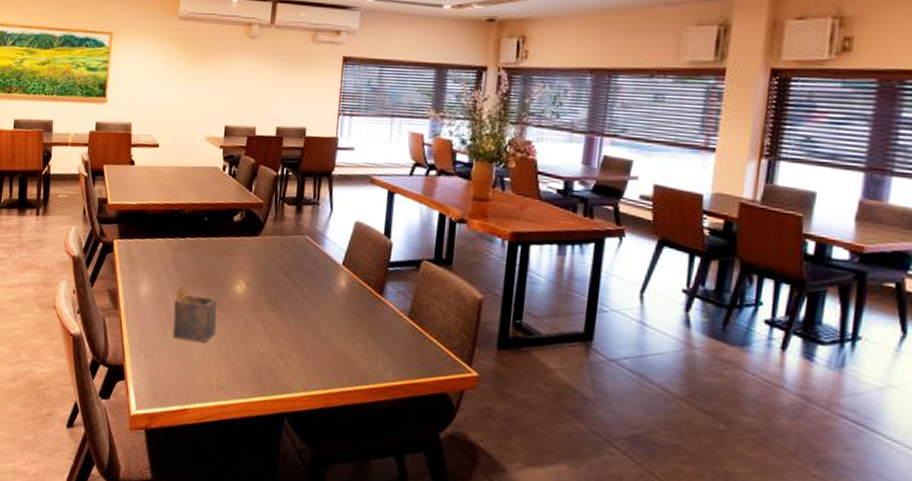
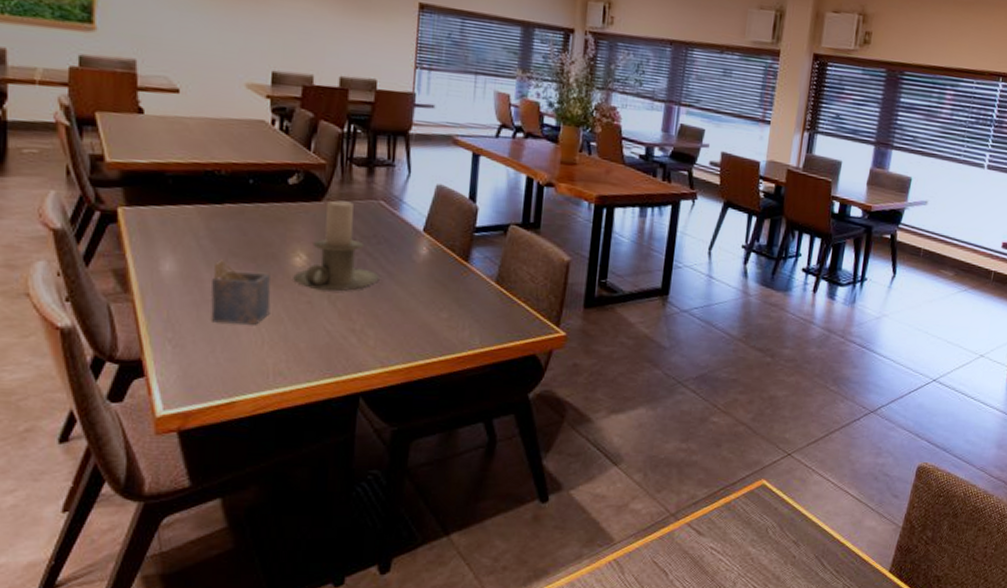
candle holder: none [234,235,304,318] -> present [293,200,380,292]

